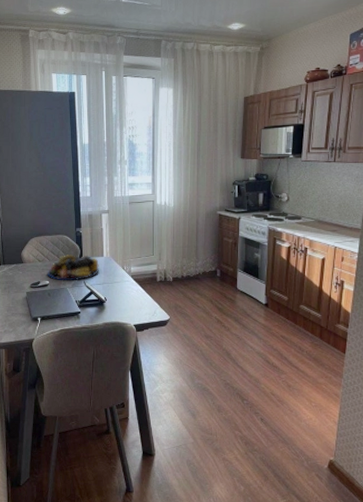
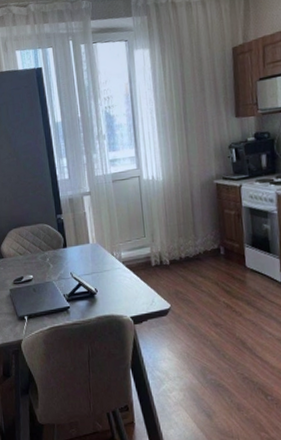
fruit bowl: present [47,255,99,281] -> none [30,243,86,274]

